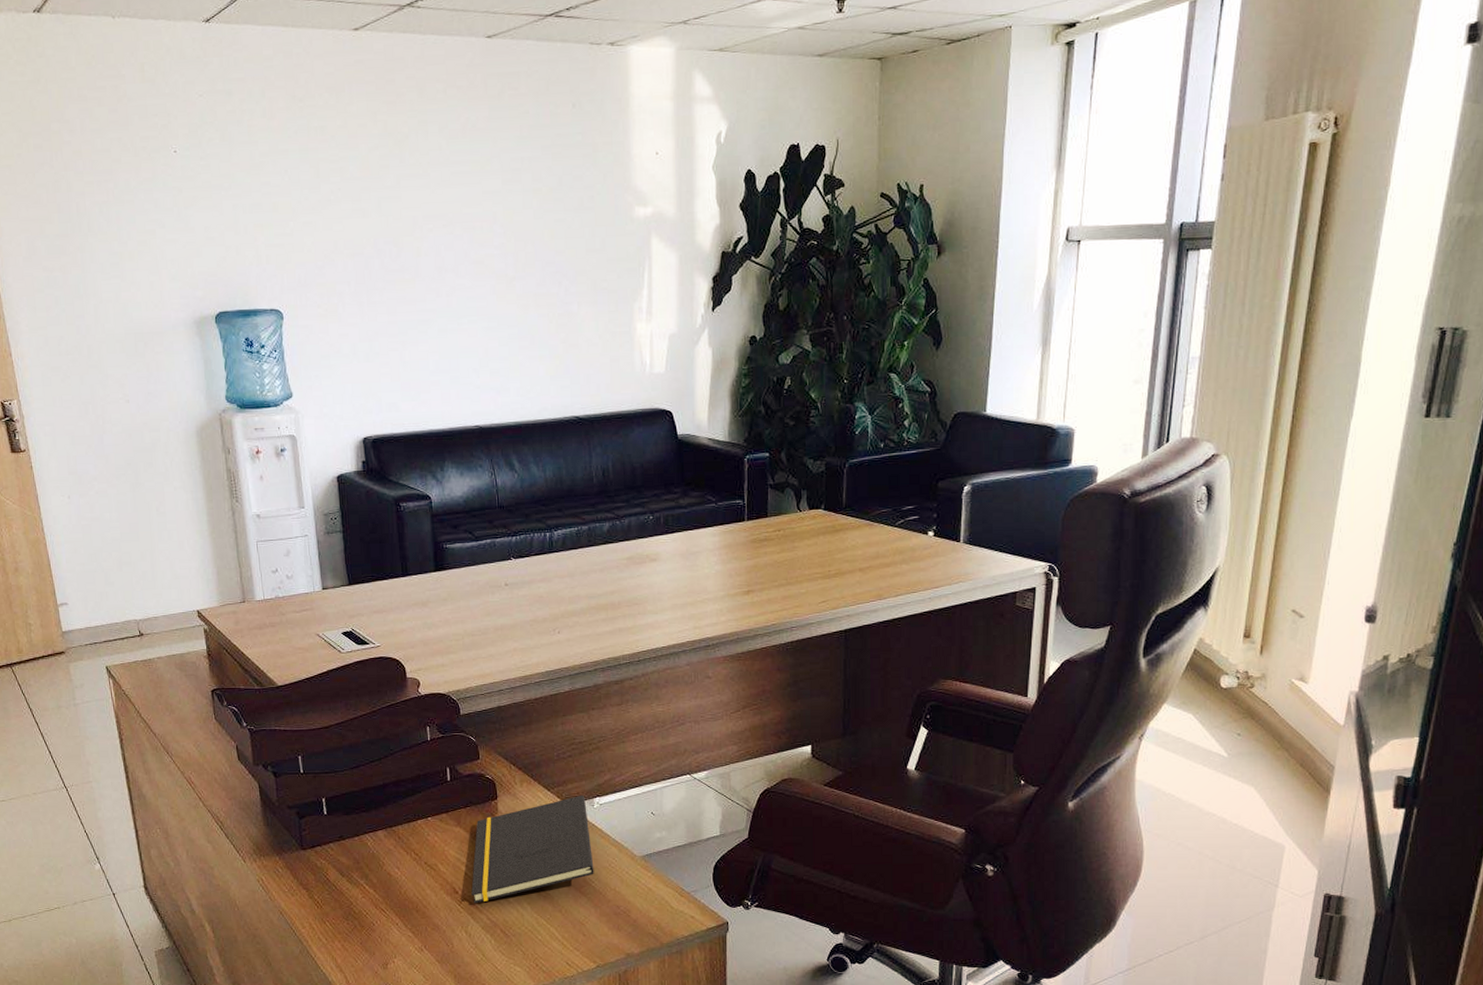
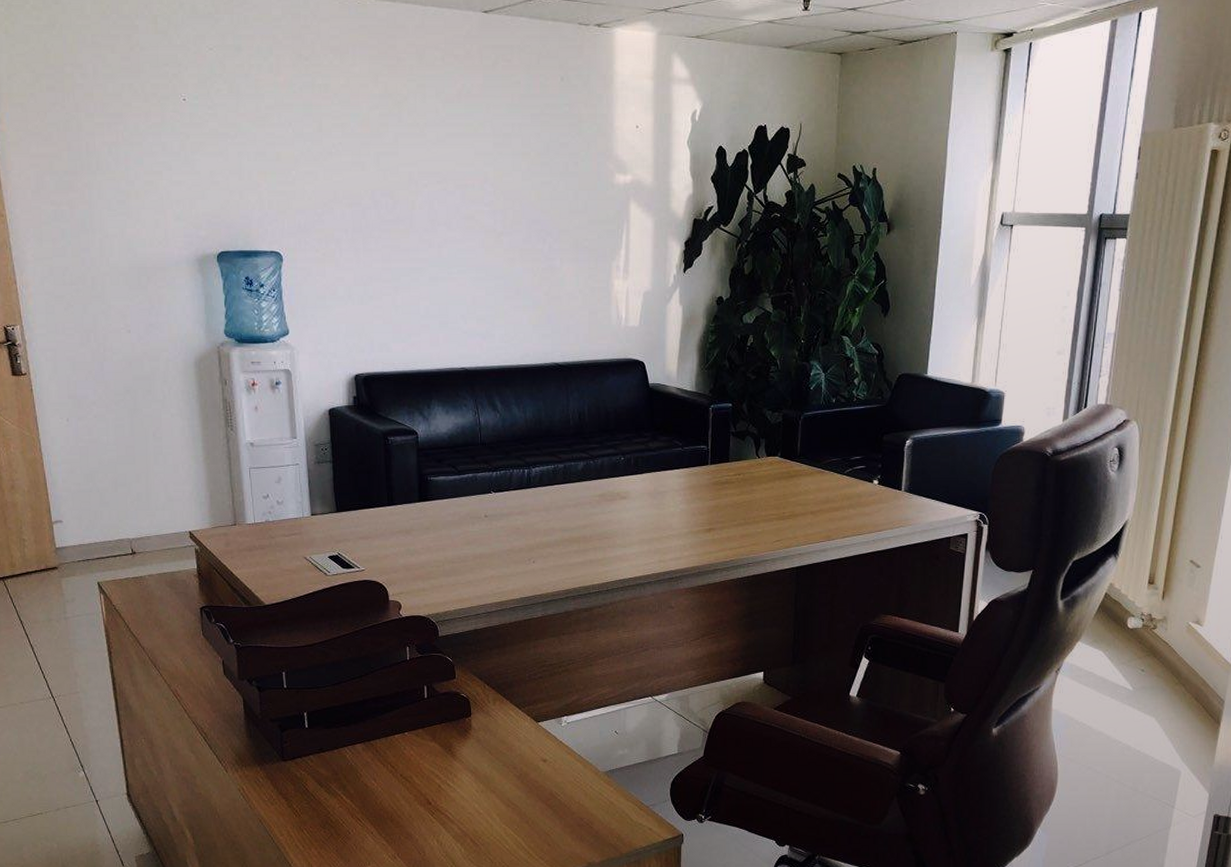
notepad: present [471,796,594,904] -> none [444,714,560,815]

